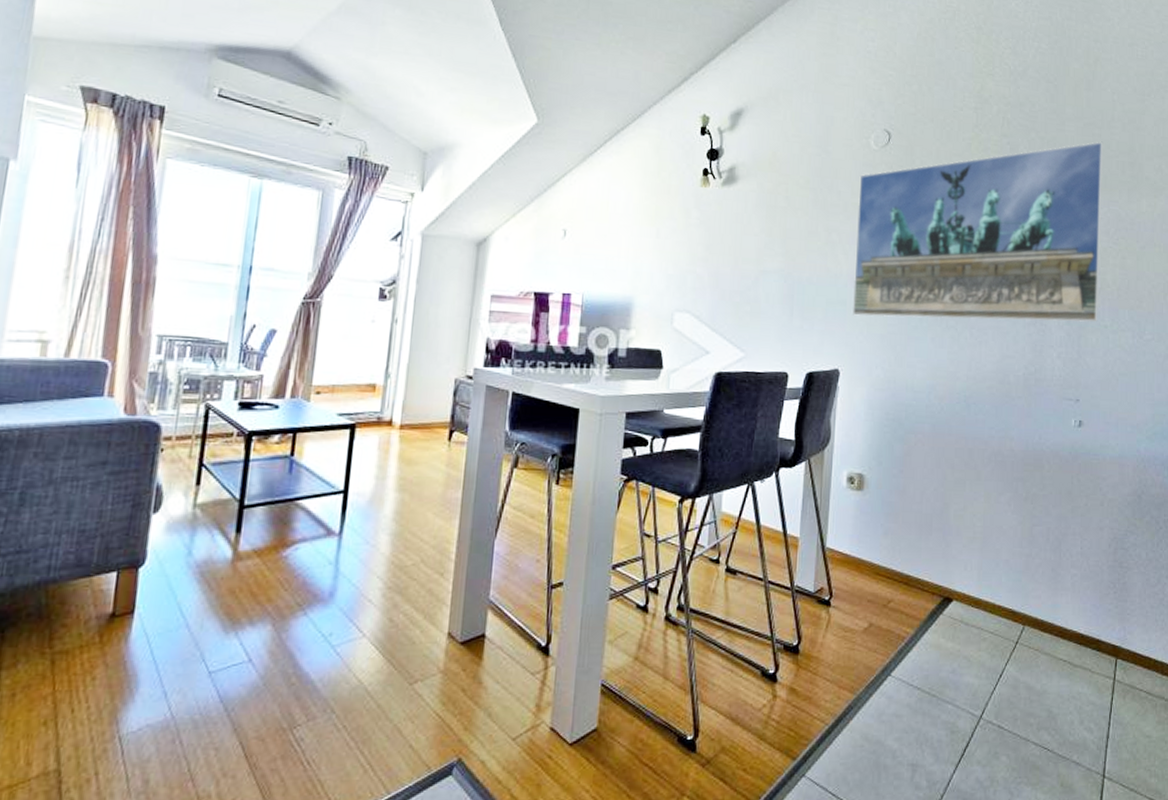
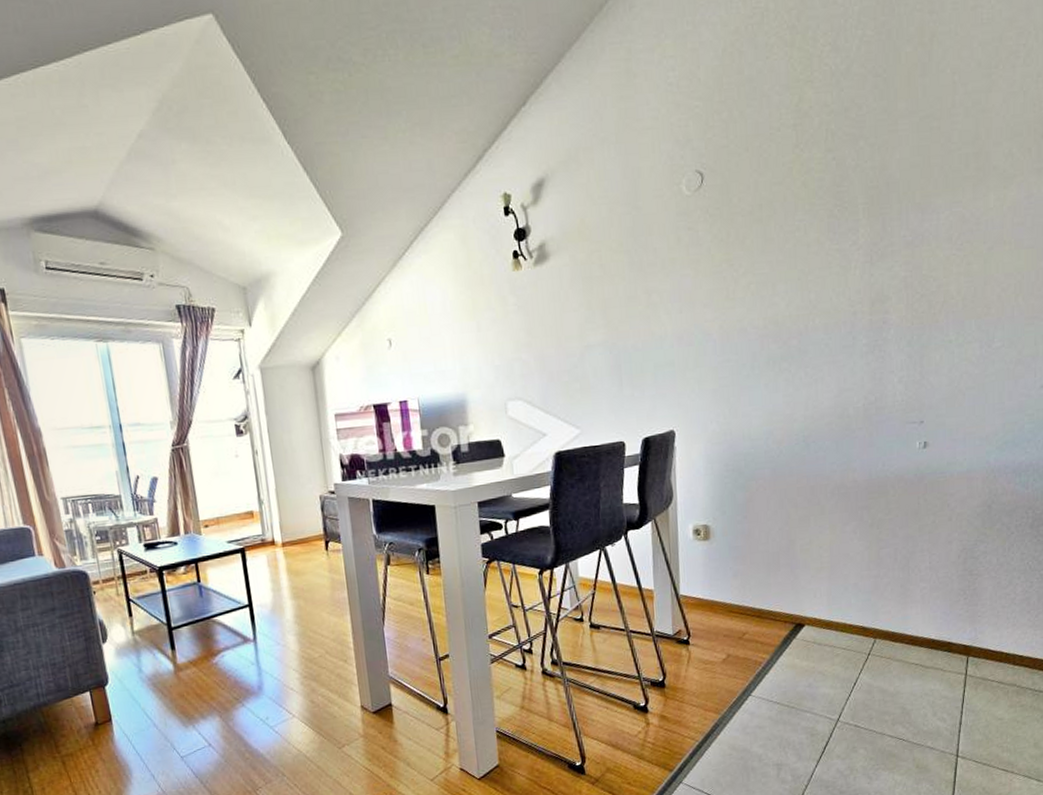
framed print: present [852,141,1103,323] -> none [674,134,944,375]

